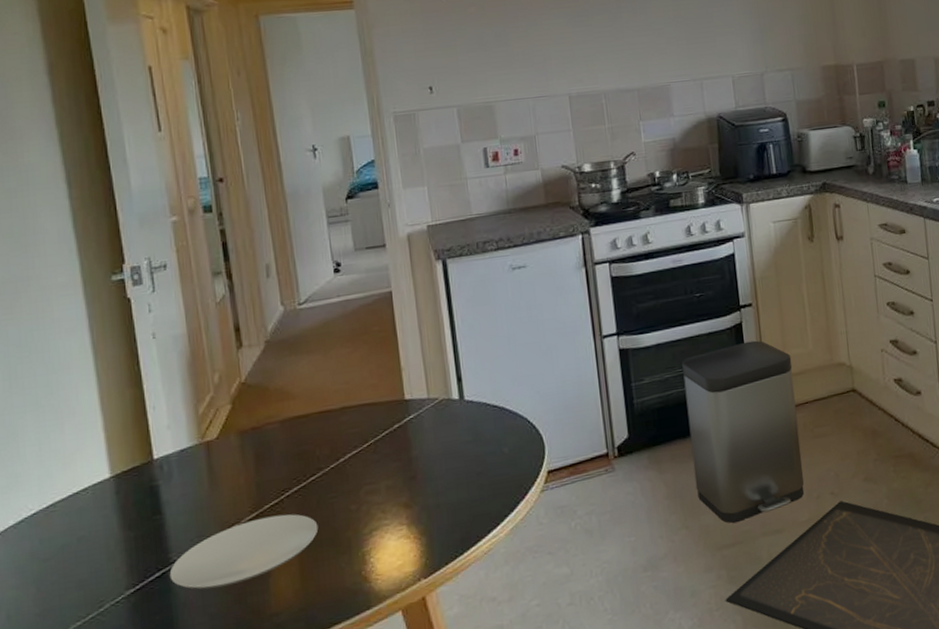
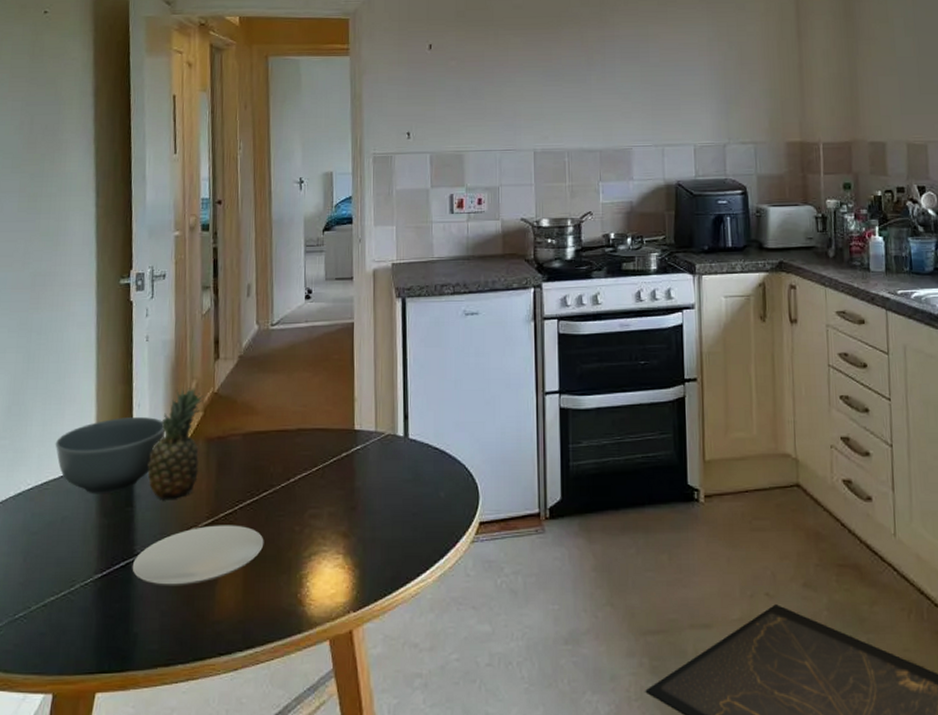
bowl: none [57,418,189,509] -> present [55,417,165,494]
fruit: none [173,380,234,501] -> present [148,388,205,499]
pedal bin: present [682,340,805,523] -> none [621,417,738,608]

